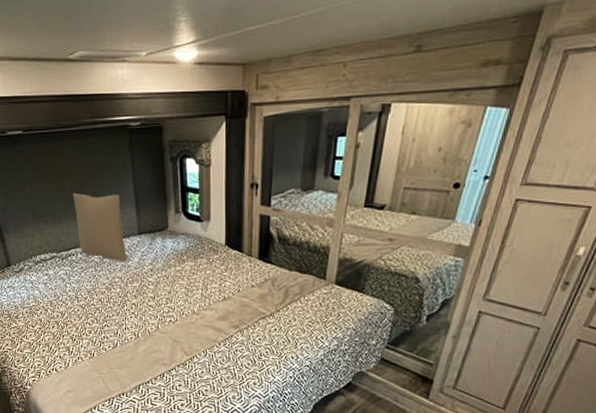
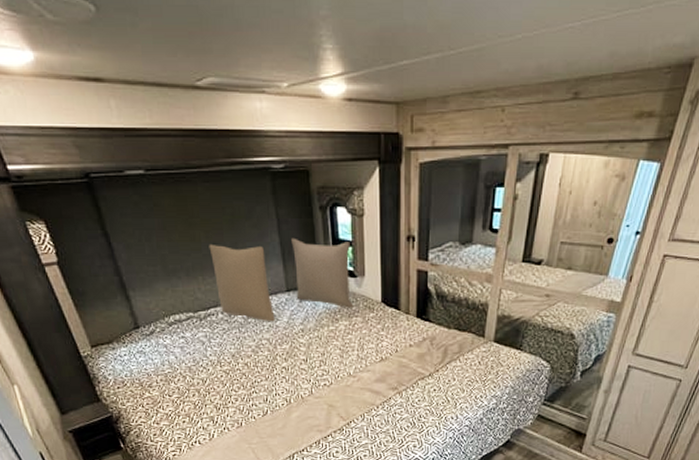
pillow: none [144,186,199,250] -> present [291,238,354,308]

